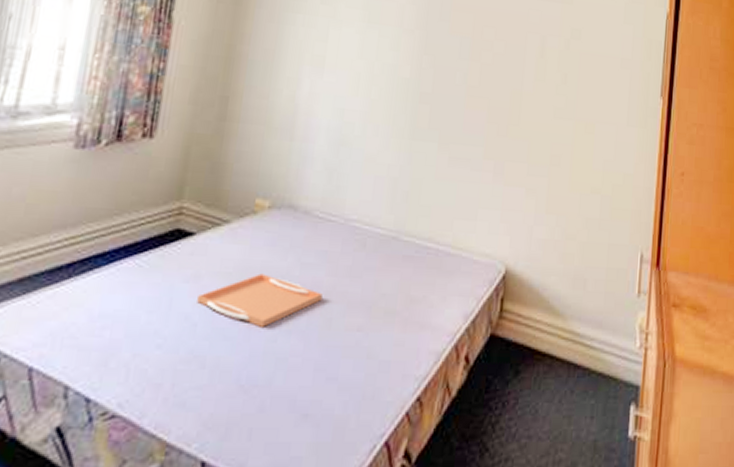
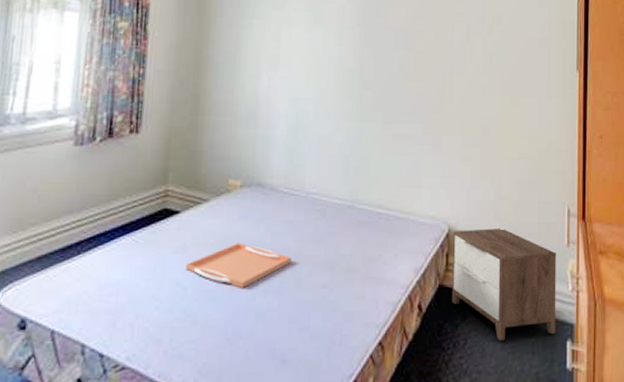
nightstand: none [504,271,625,401] -> present [452,228,556,341]

